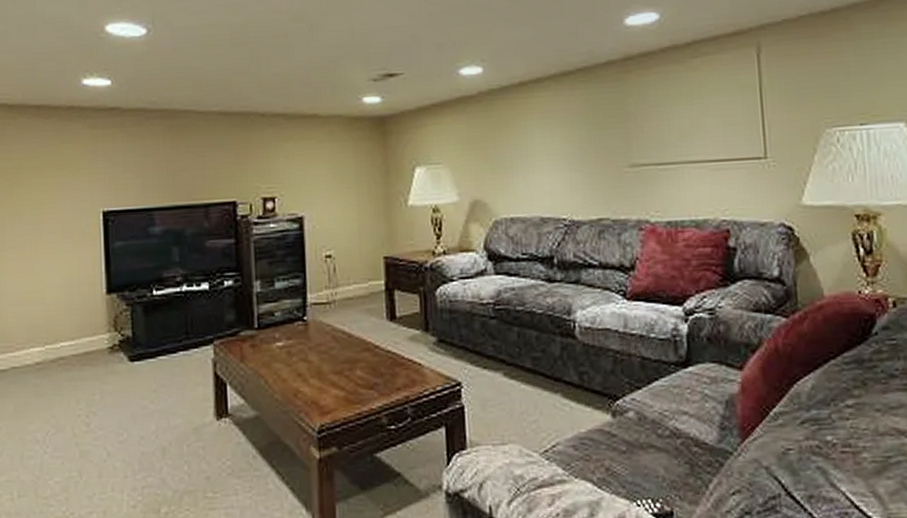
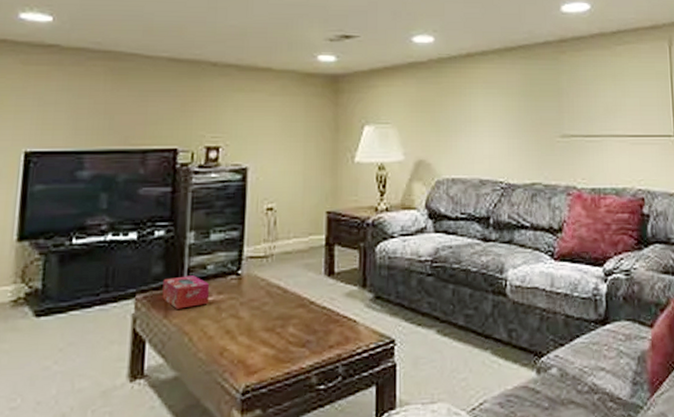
tissue box: none [236,322,280,354] -> present [162,275,210,309]

